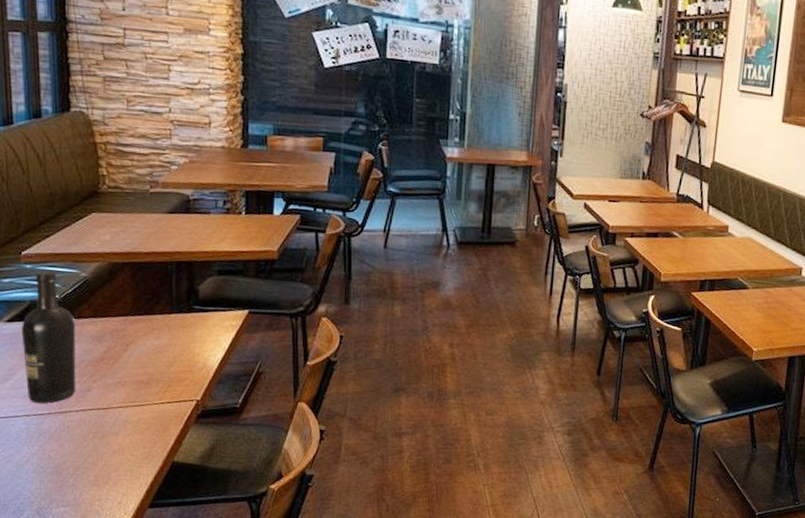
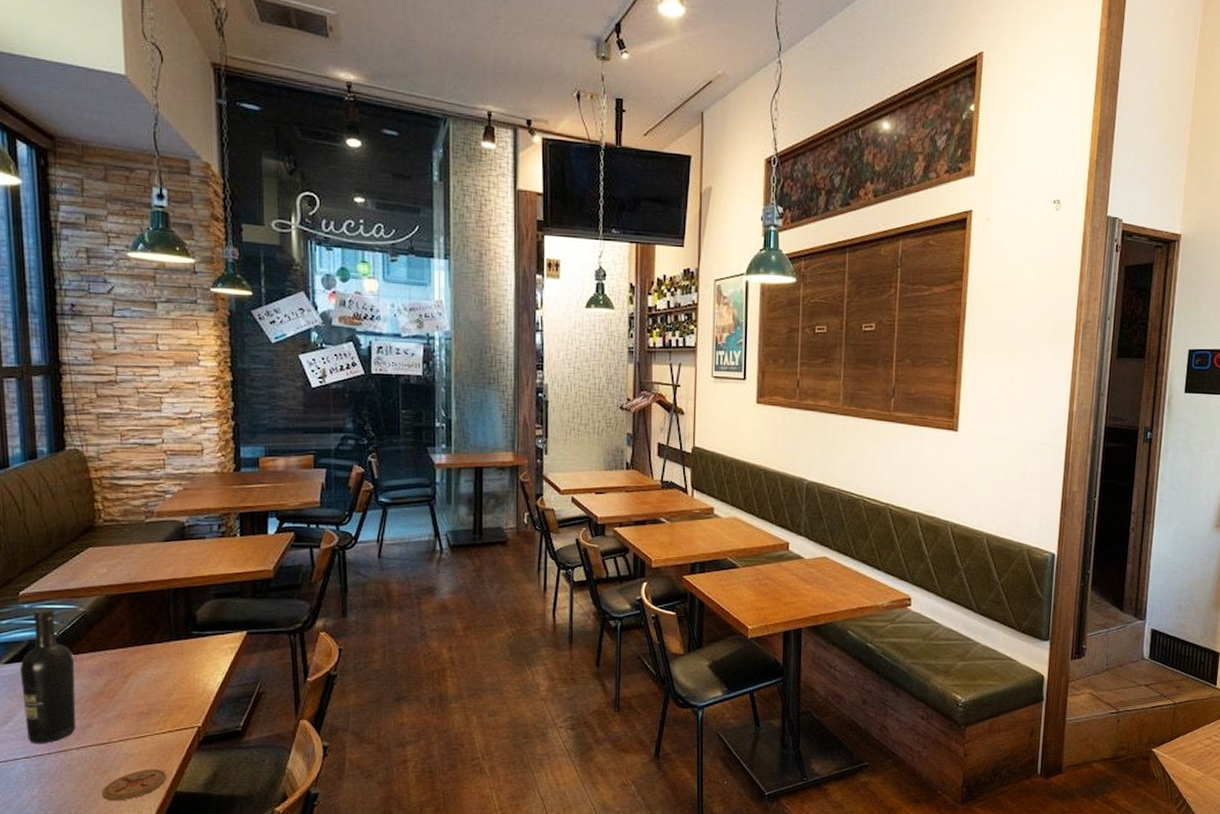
coaster: none [100,437,165,466] -> present [101,768,167,801]

